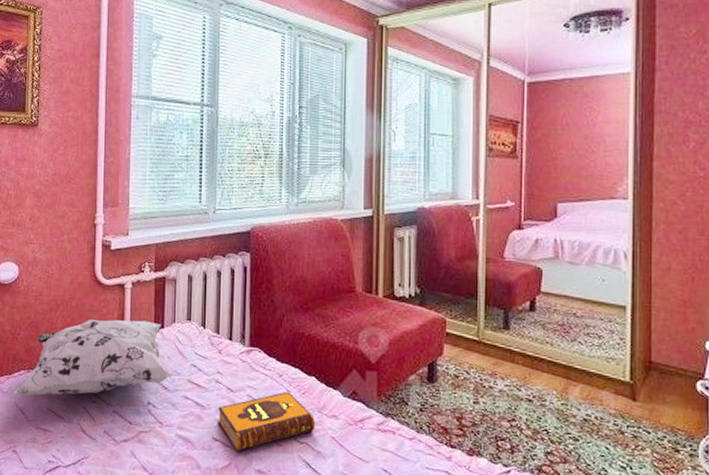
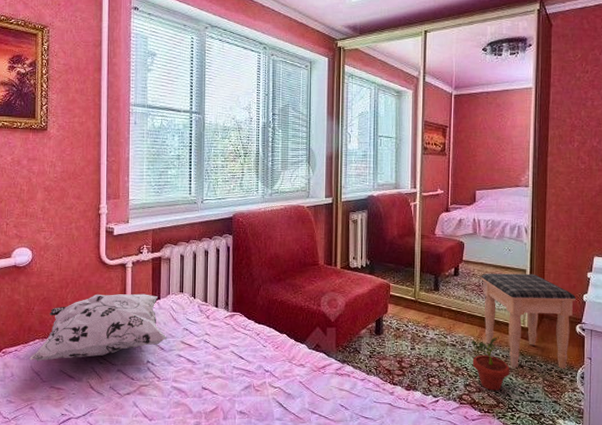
hardback book: present [218,391,316,453] -> none [206,347,287,398]
potted plant: none [552,392,606,463] -> present [470,337,510,391]
footstool: none [565,309,696,439] -> present [481,273,576,369]

